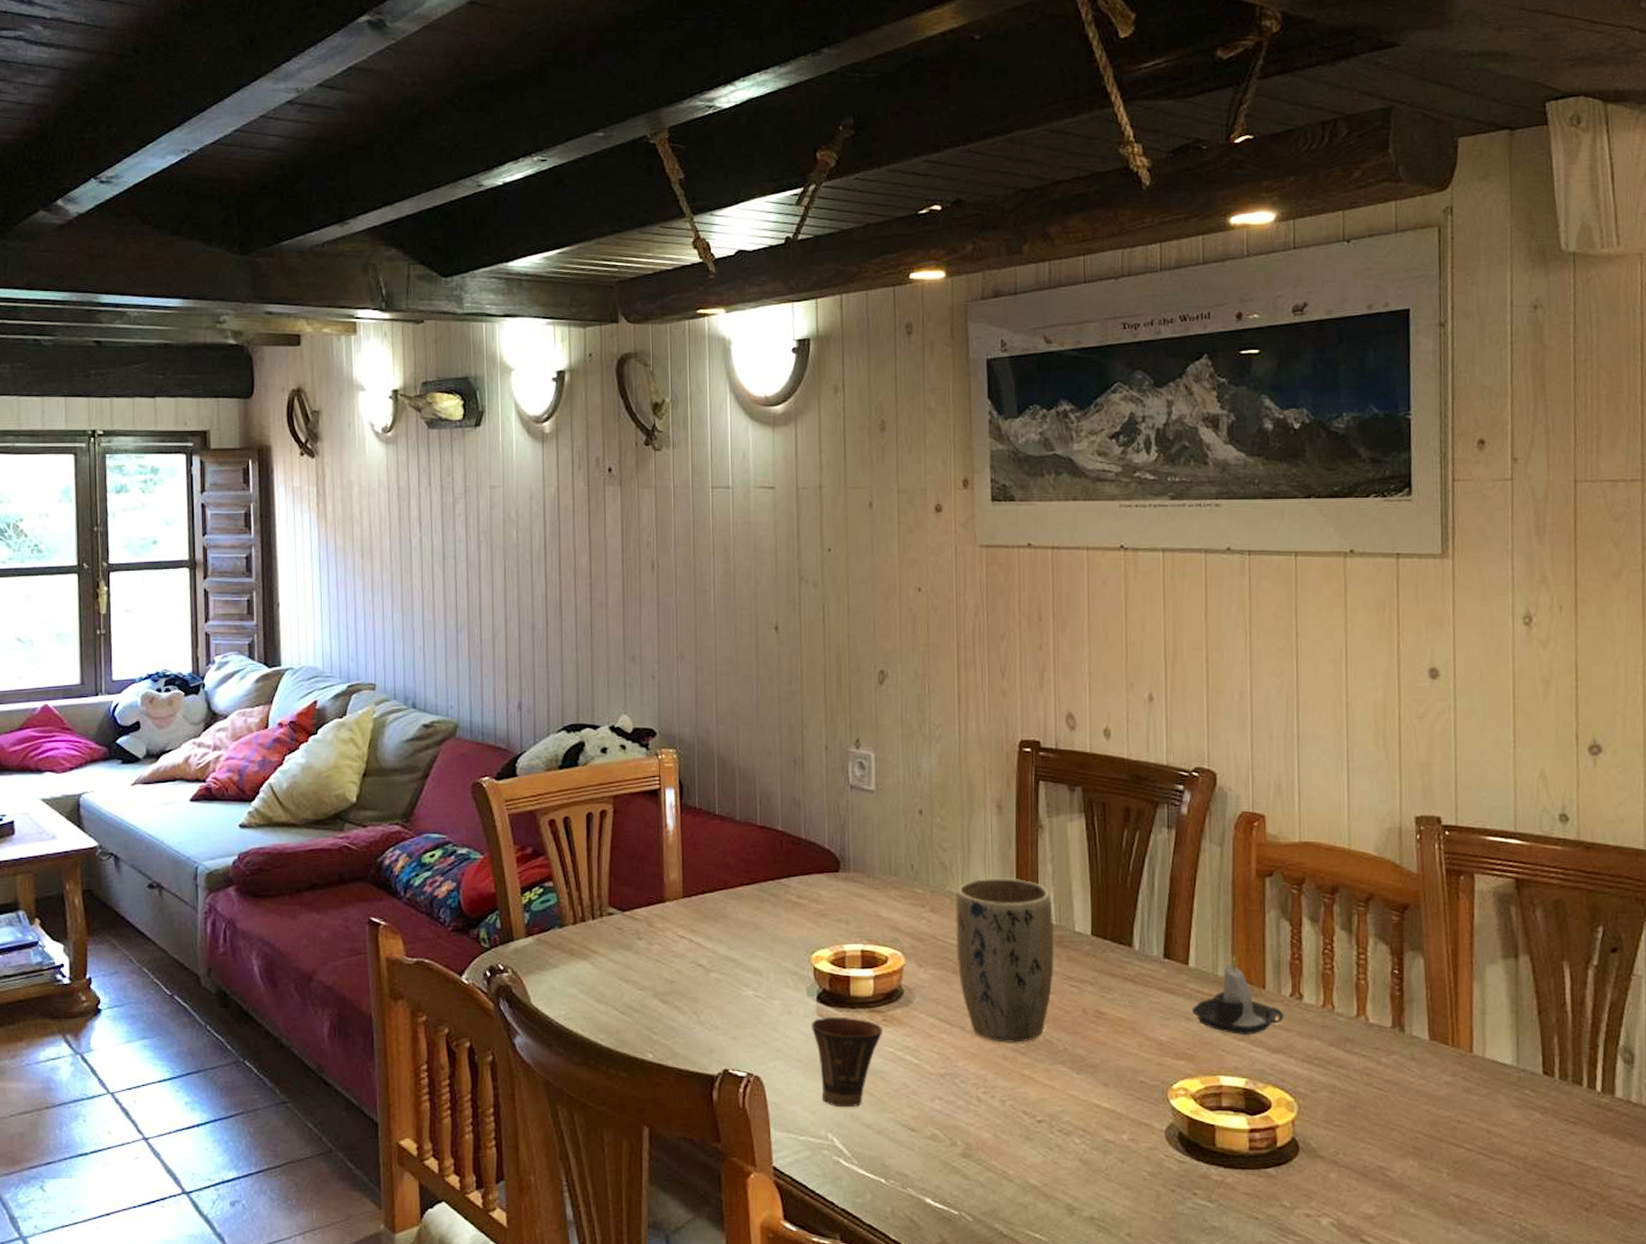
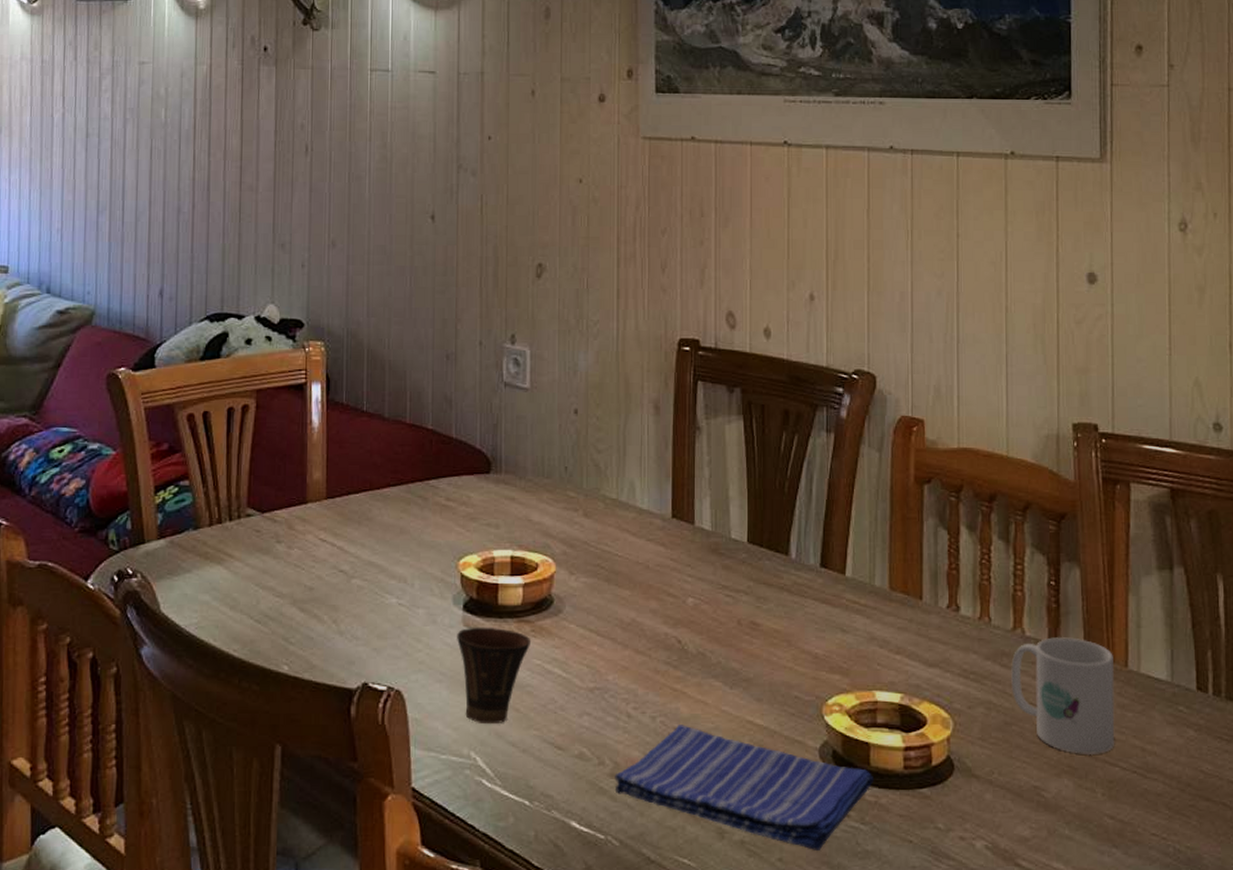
plant pot: present [955,878,1055,1043] -> none [608,481,710,655]
dish towel: none [966,1108,1220,1226] -> present [614,725,874,850]
candle: present [1191,954,1283,1036] -> none [847,563,940,649]
mug: none [1354,1024,1460,1136] -> present [1010,637,1115,754]

